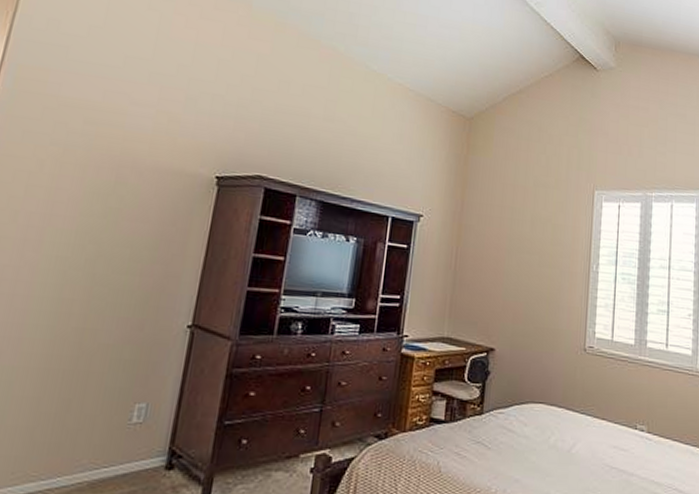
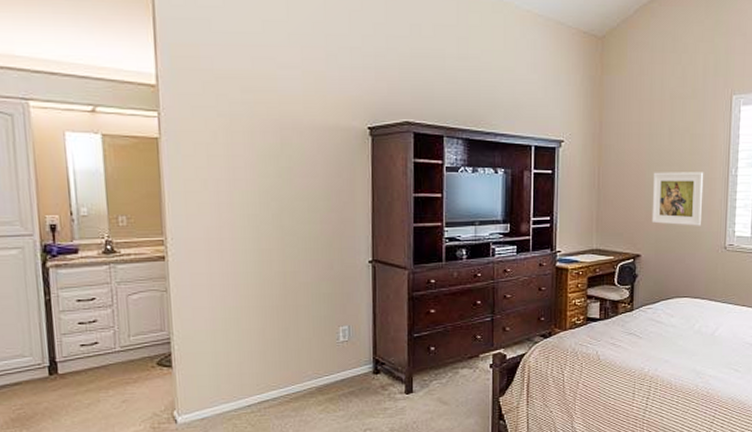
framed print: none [508,259,565,323] -> present [651,172,704,226]

